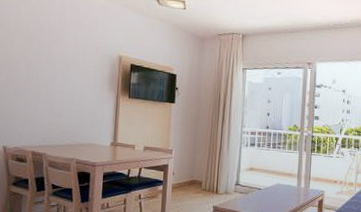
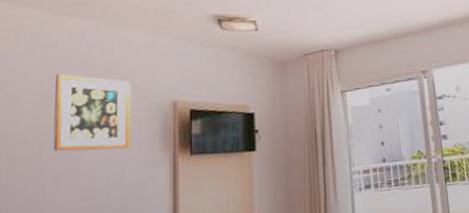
wall art: none [36,21,91,86] -> present [53,73,132,151]

